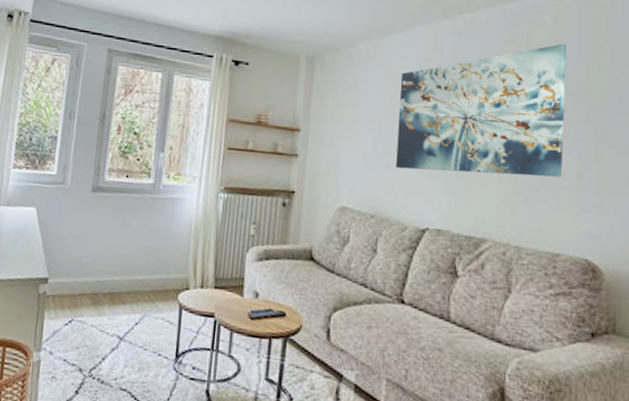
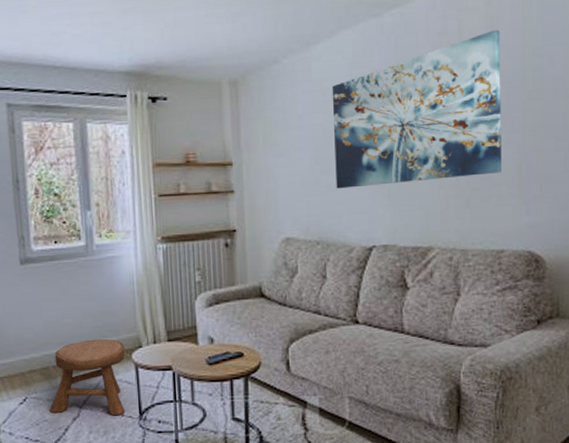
stool: none [91,273,173,354] -> present [49,339,126,416]

